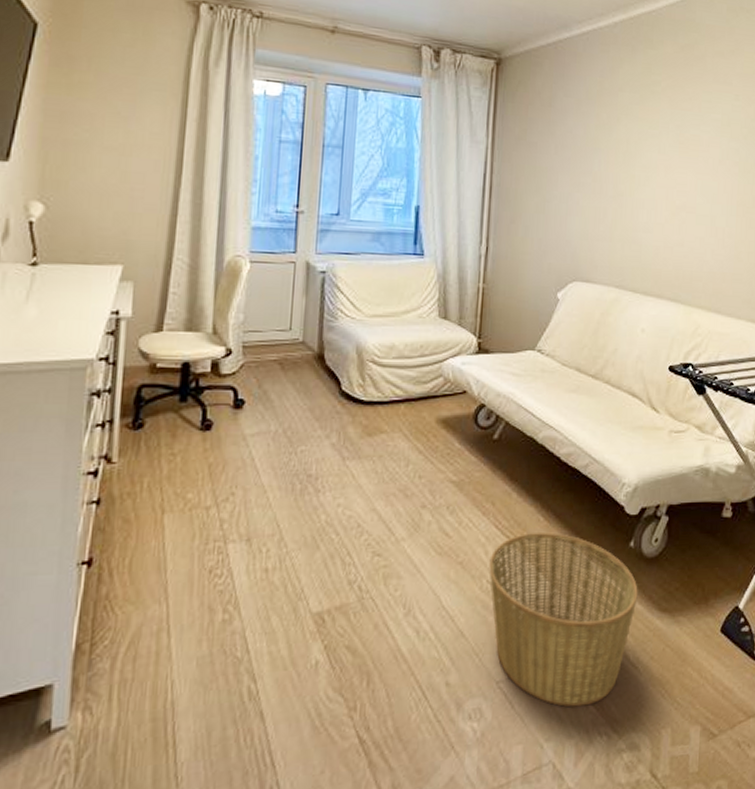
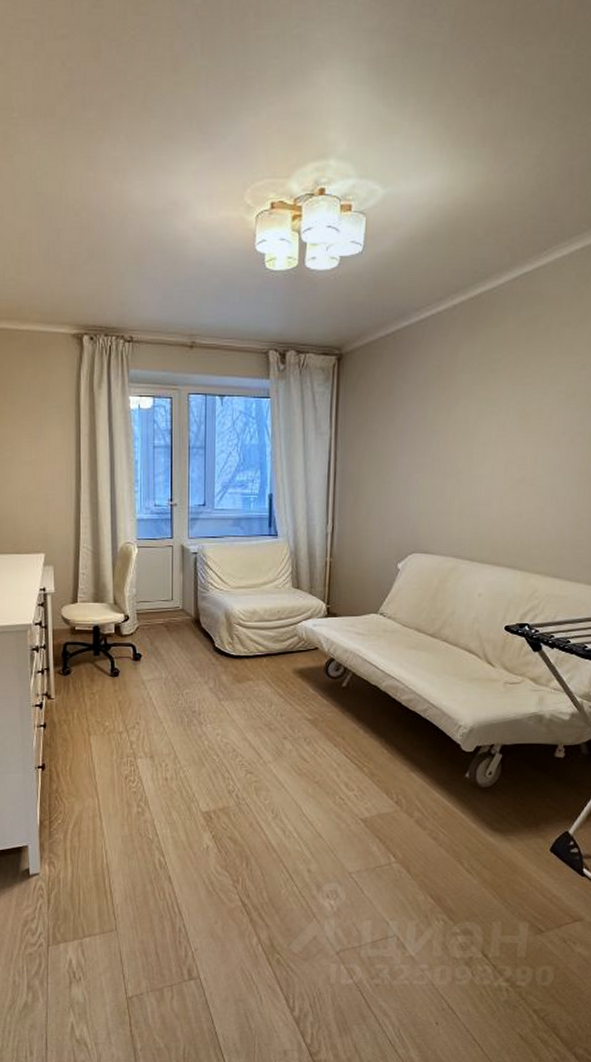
basket: present [489,532,638,708] -> none [341,762,473,897]

